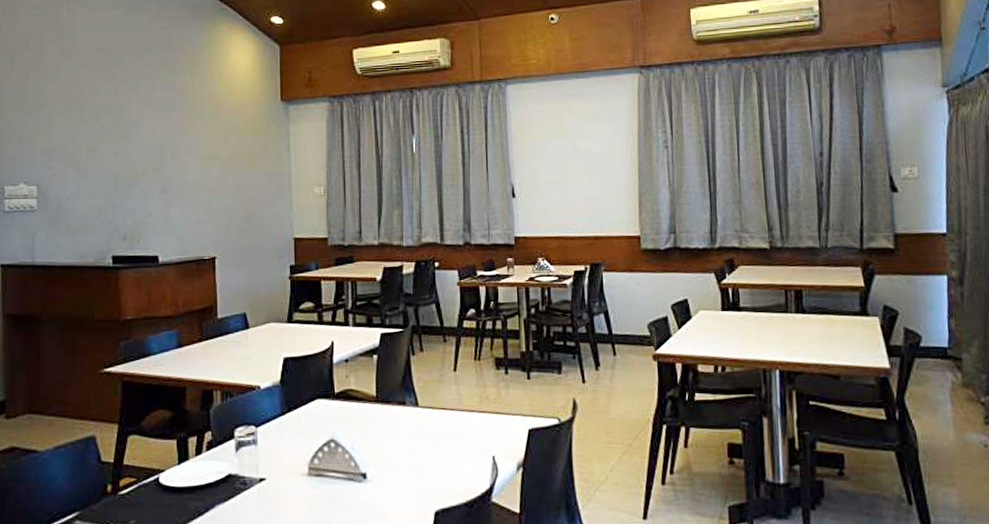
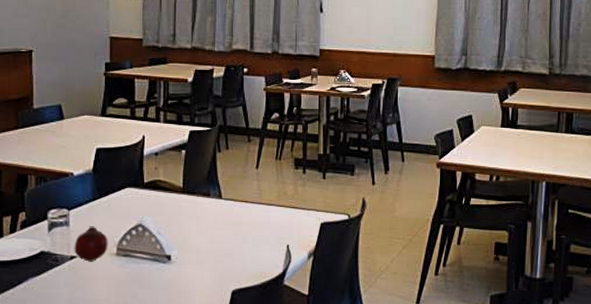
fruit: none [263,444,299,484] -> present [74,226,108,262]

